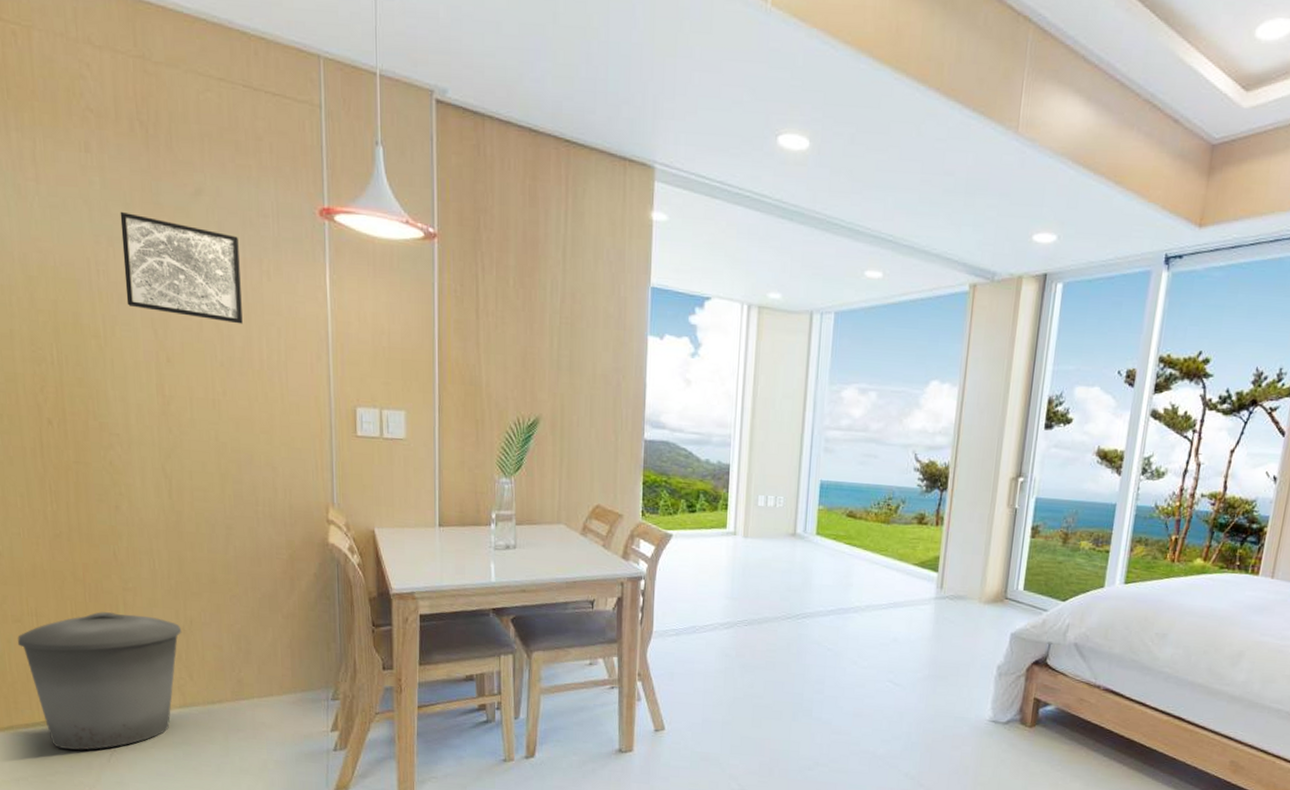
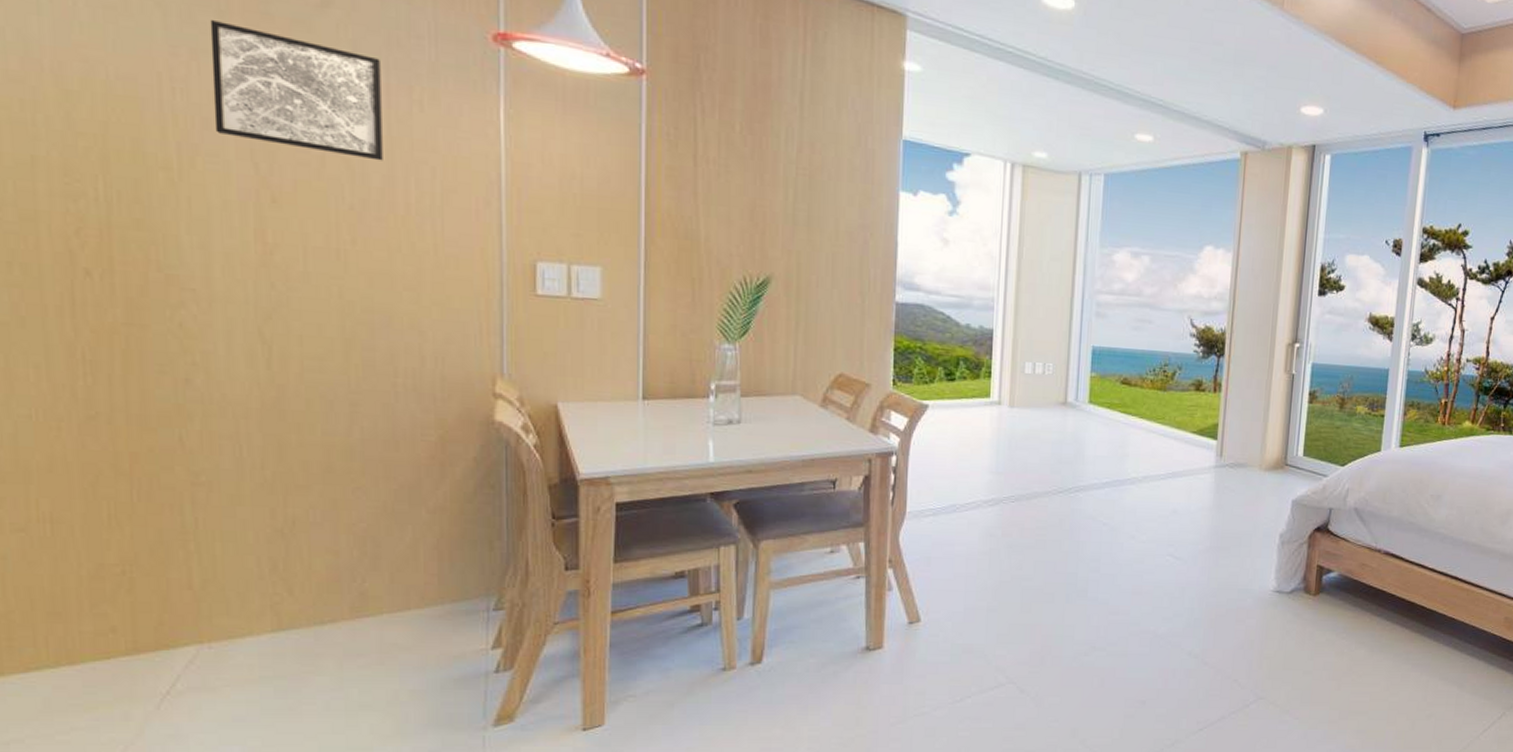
trash can: present [17,612,182,750] -> none [17,514,279,696]

